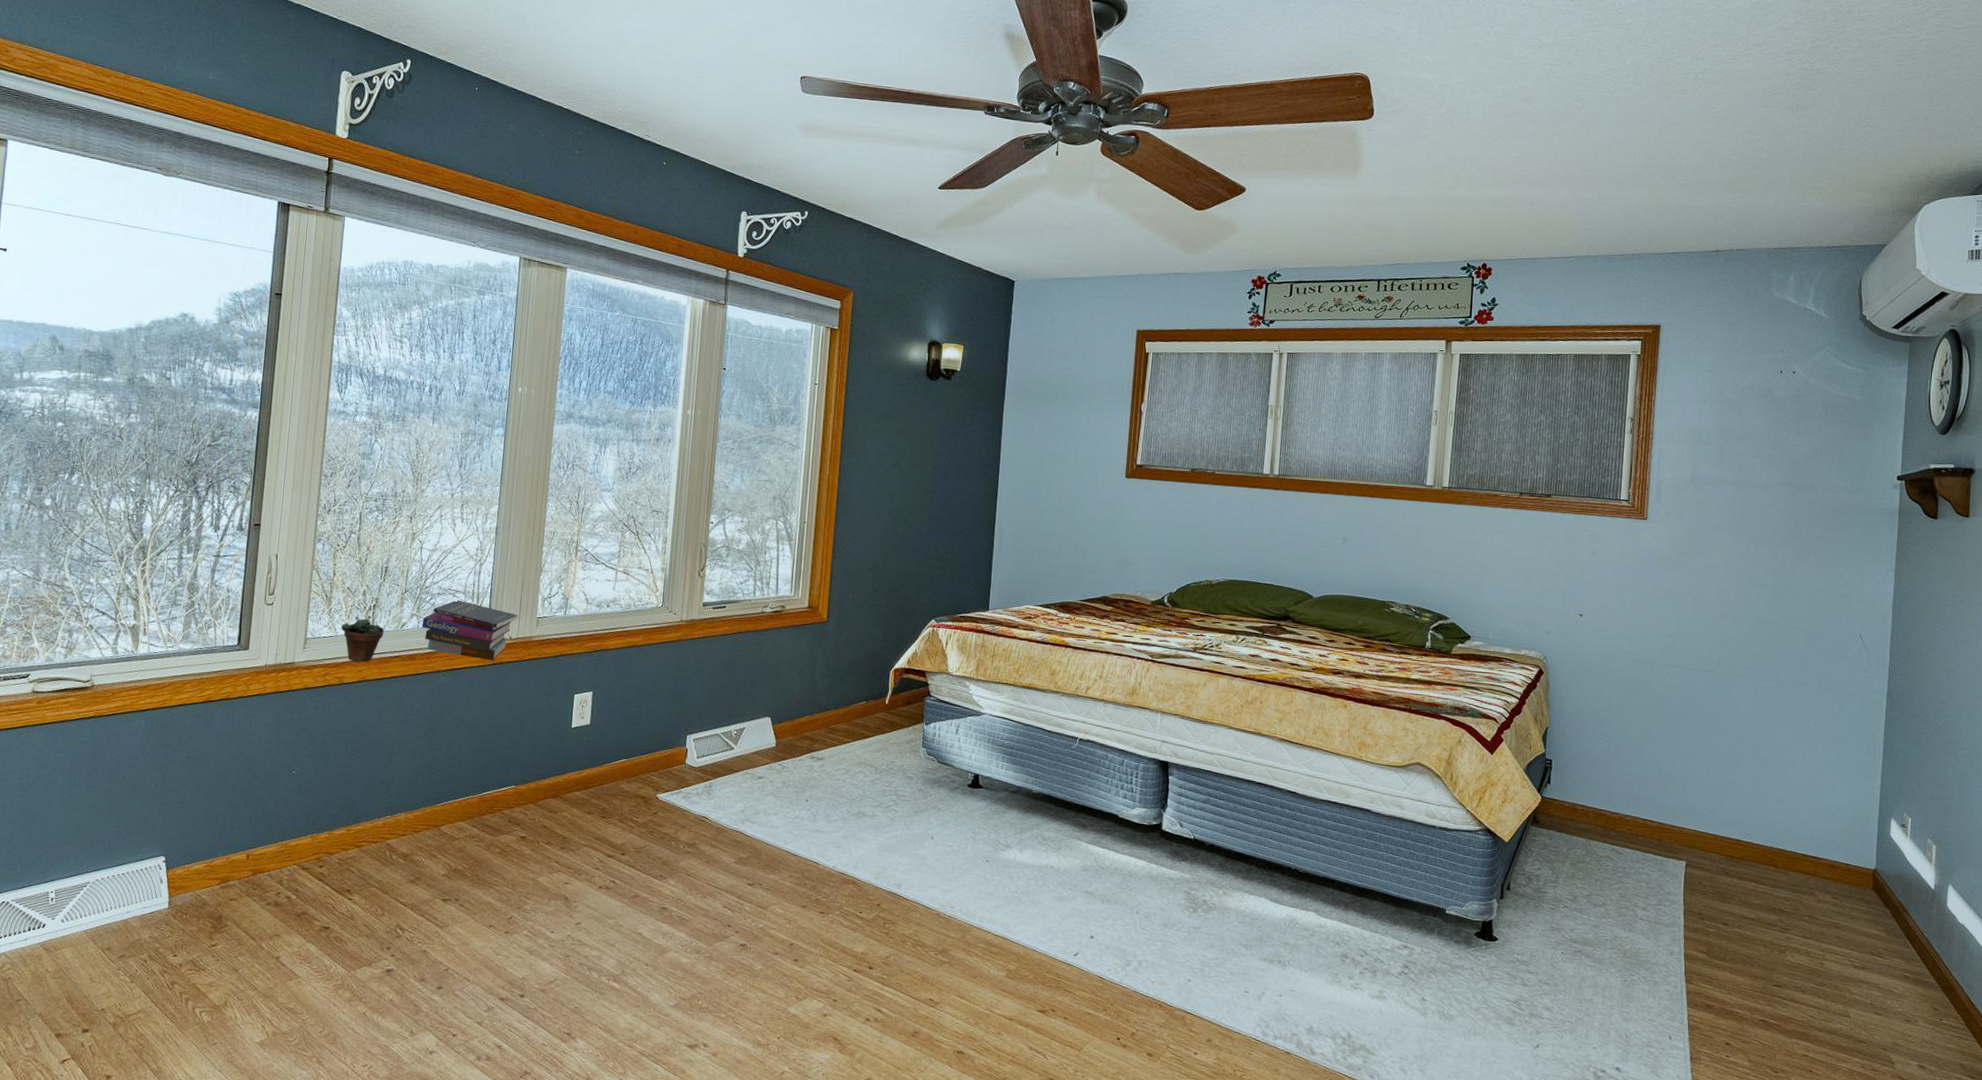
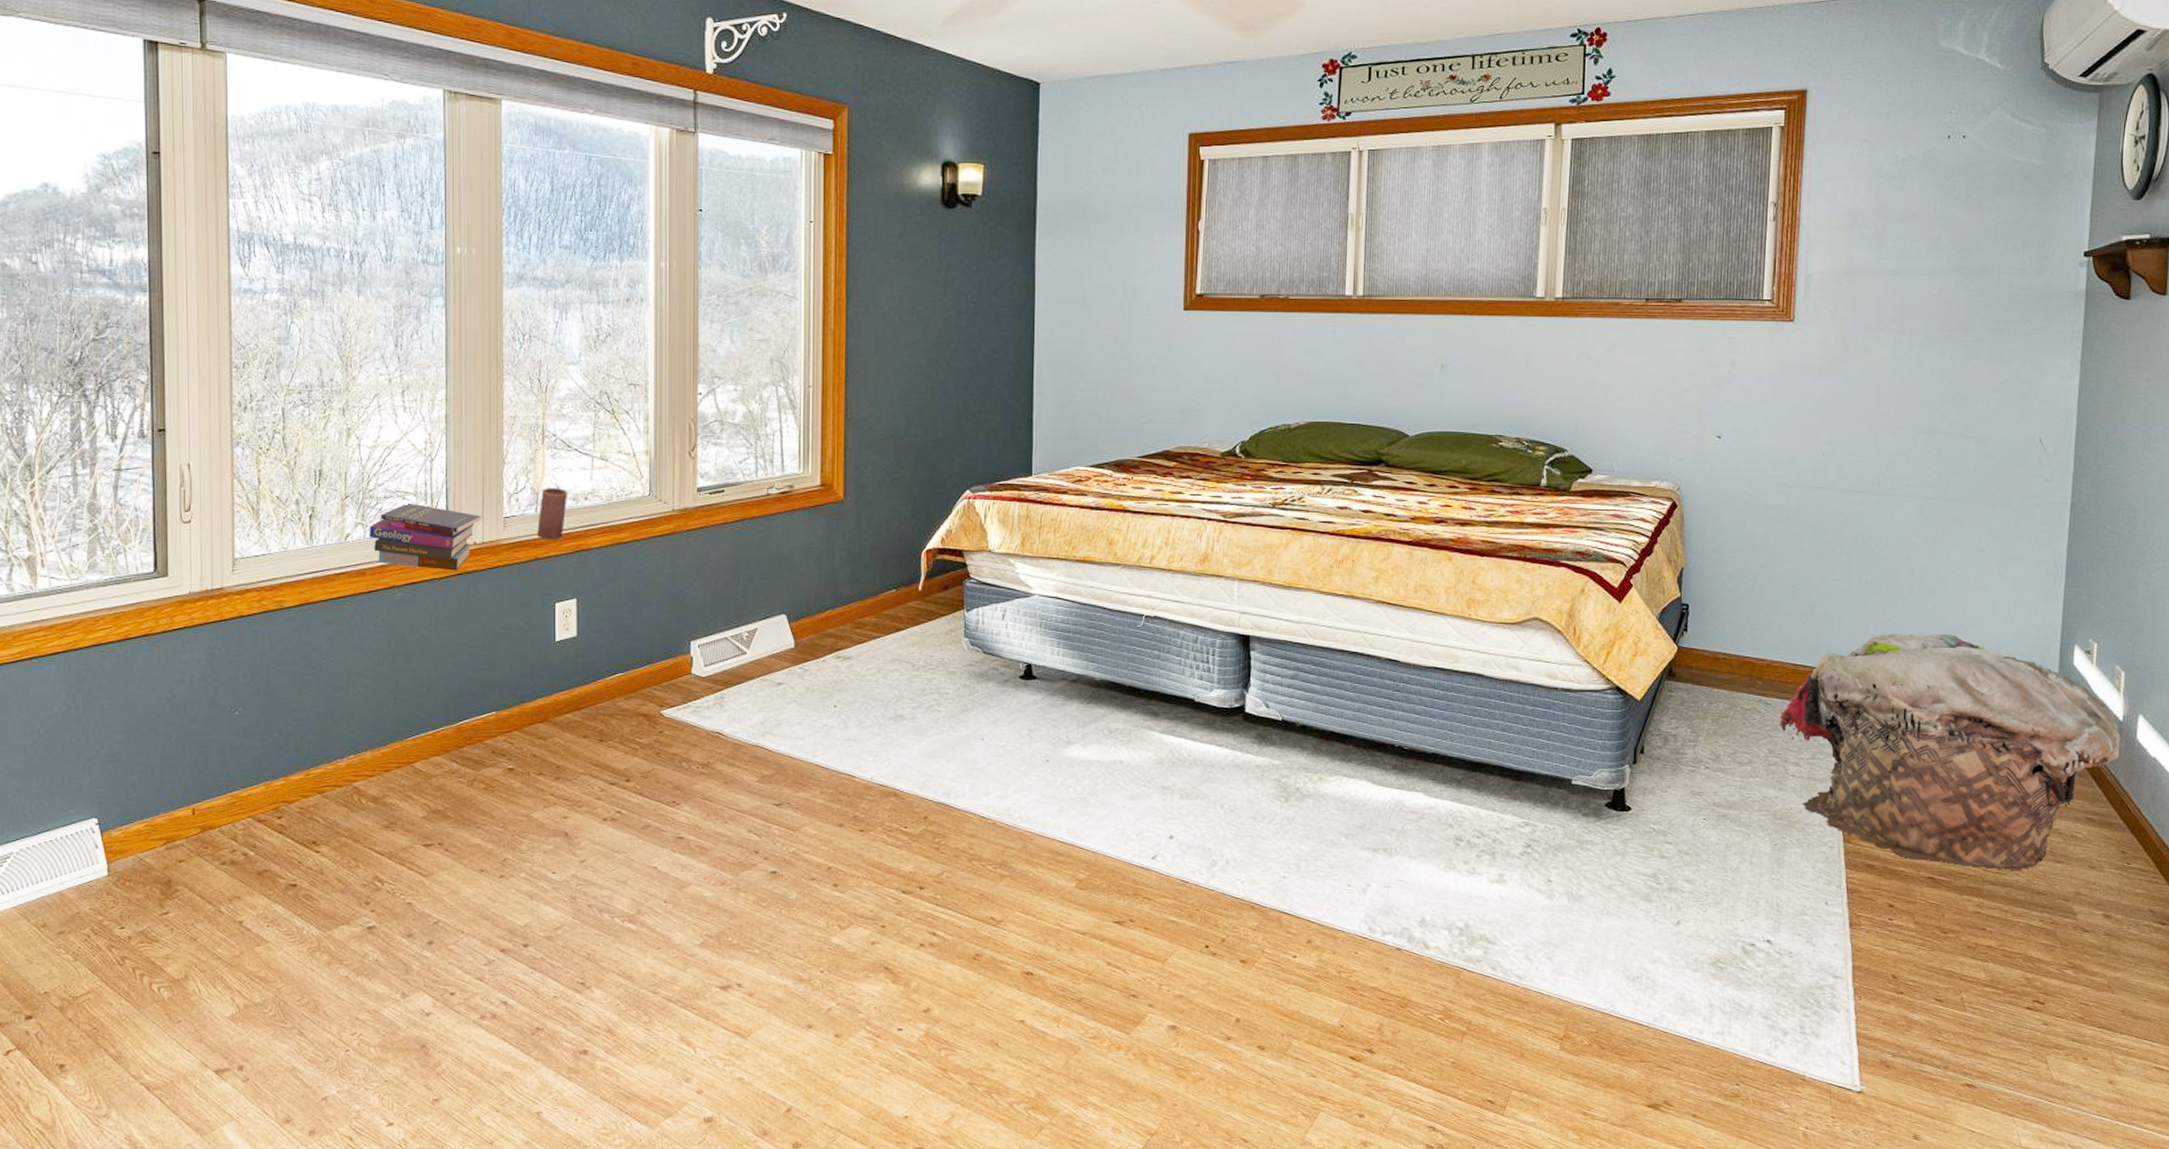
succulent plant: present [341,605,385,663] -> none [274,515,326,583]
candle: none [564,594,593,640] -> present [537,487,567,541]
laundry basket: none [1629,797,1933,1019] -> present [1779,633,2121,870]

